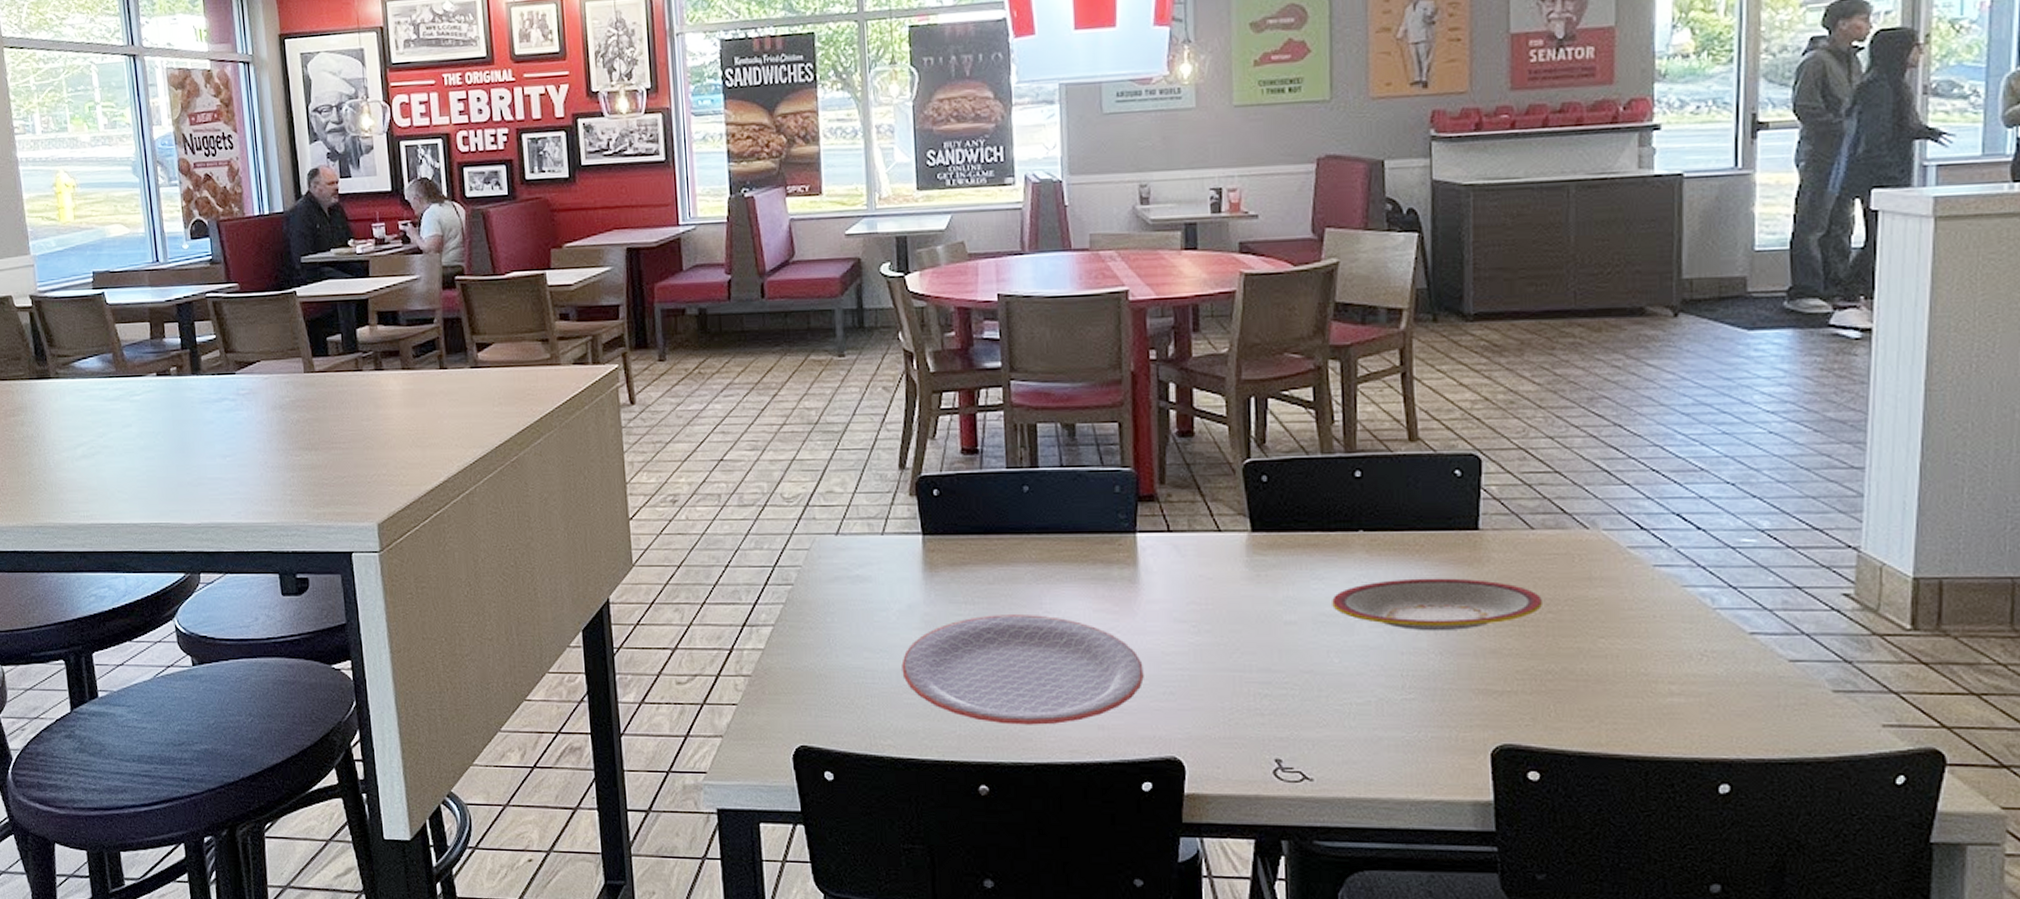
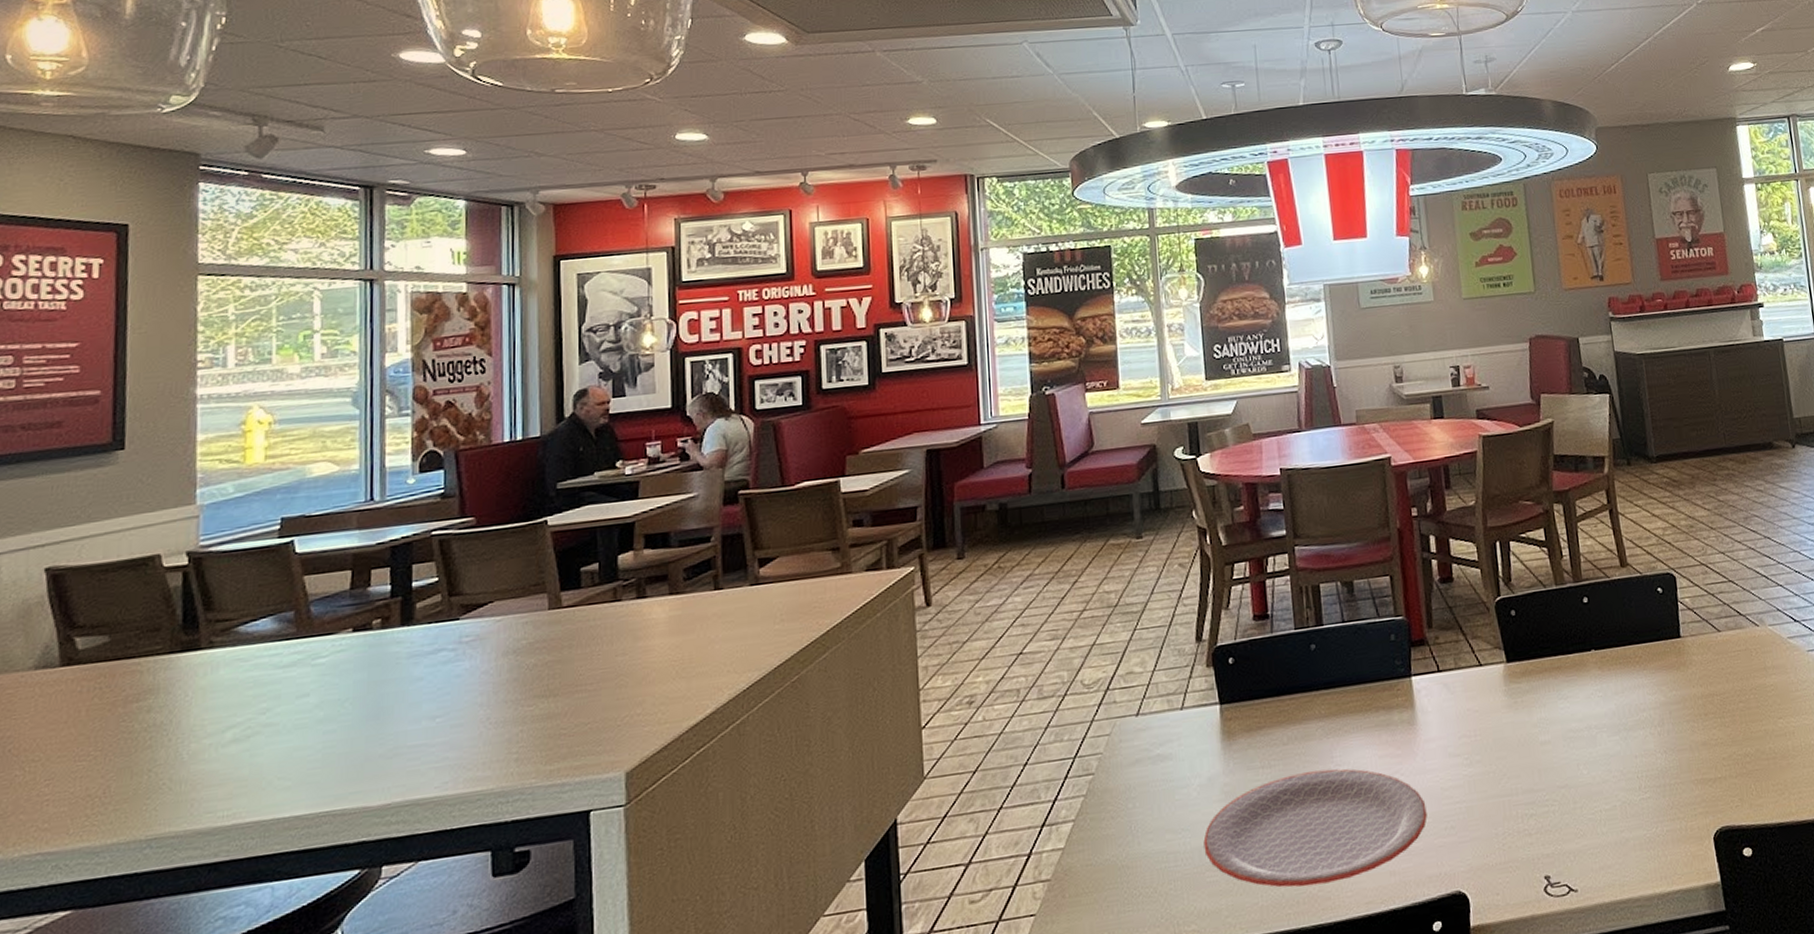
plate: present [1332,578,1544,630] -> none [1576,681,1735,734]

